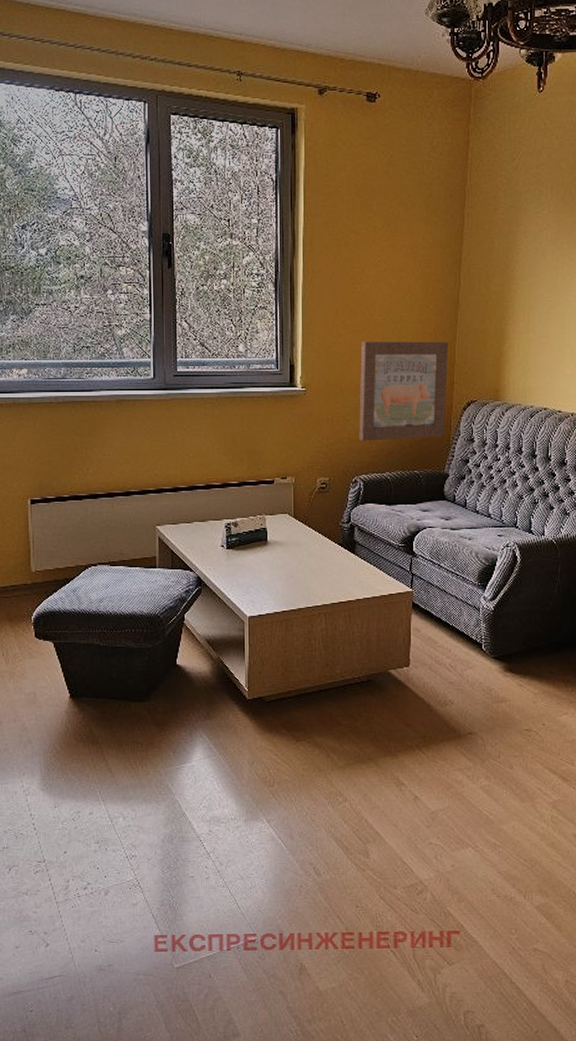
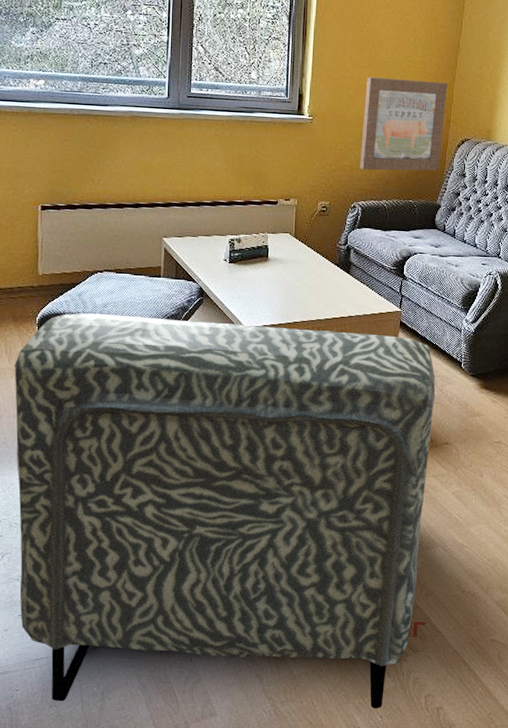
armchair: none [12,609,455,1028] -> present [14,313,436,709]

